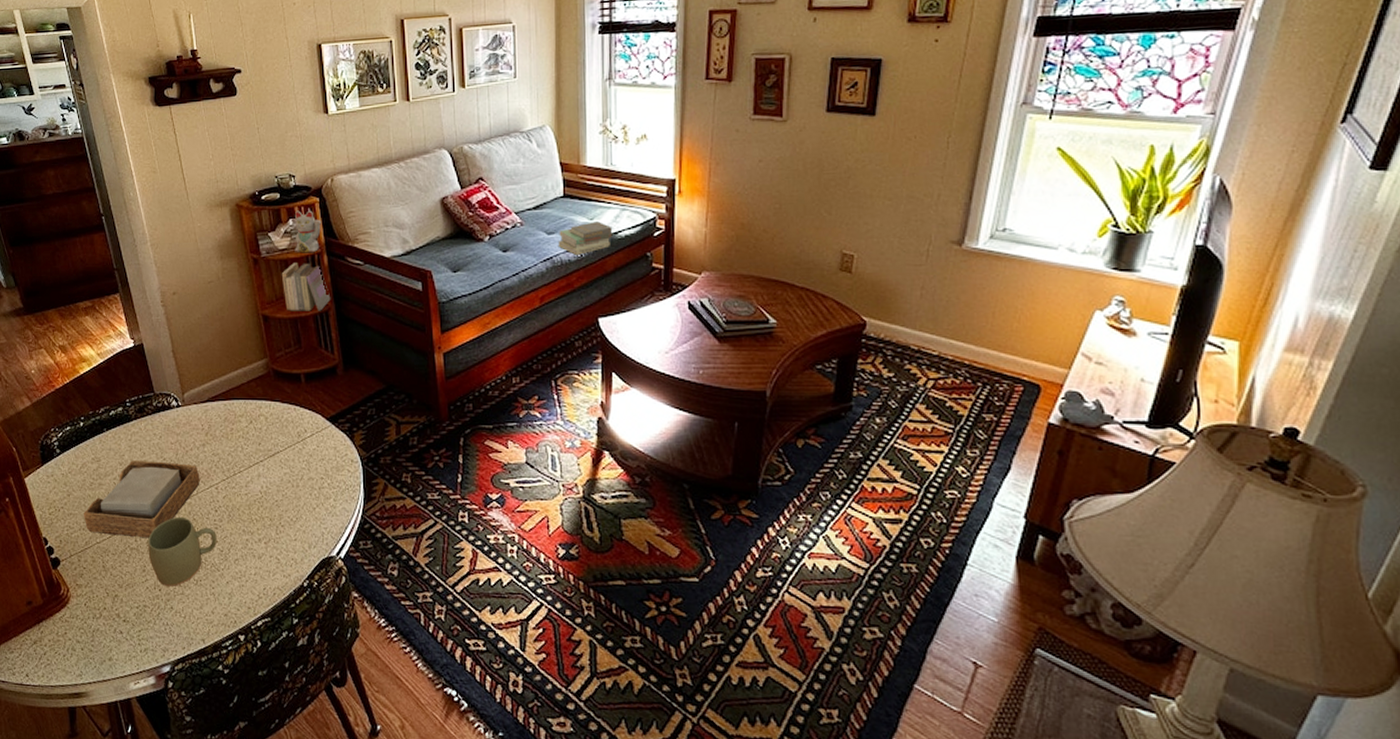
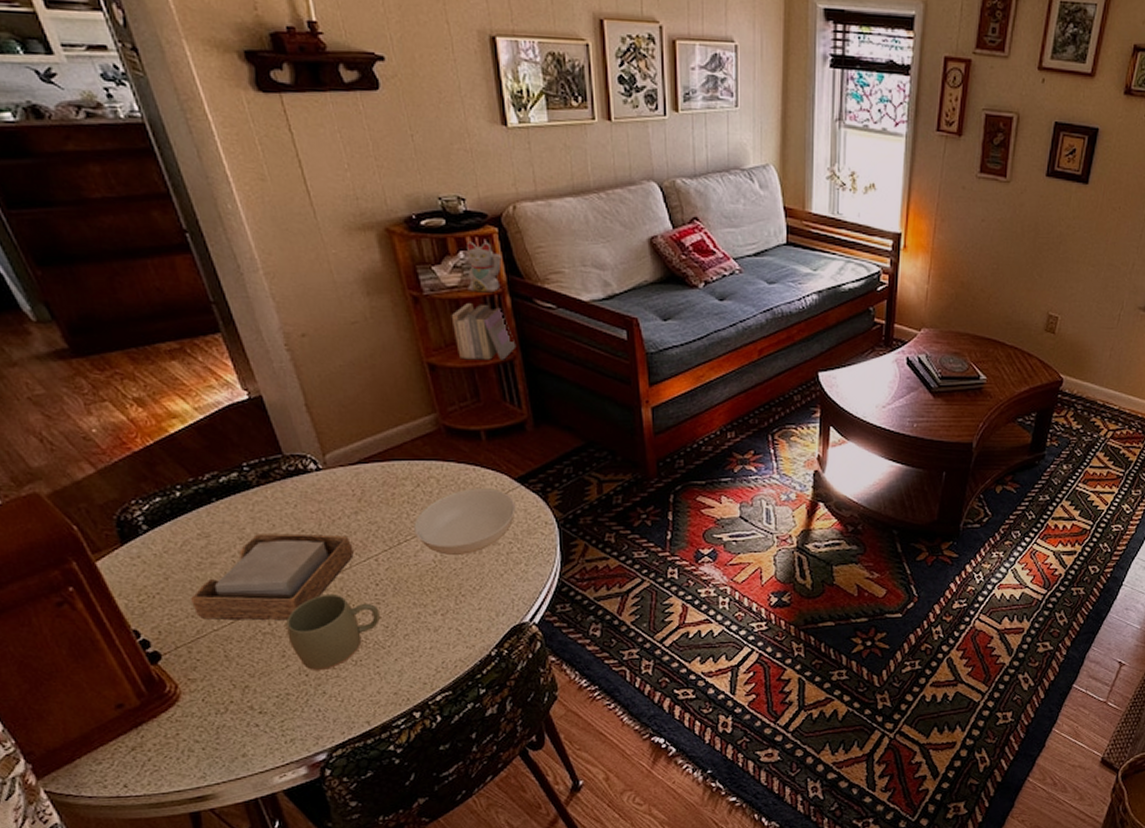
bowl: none [246,426,327,487] -> present [414,488,516,555]
books: present [558,221,613,255] -> none [779,272,836,307]

